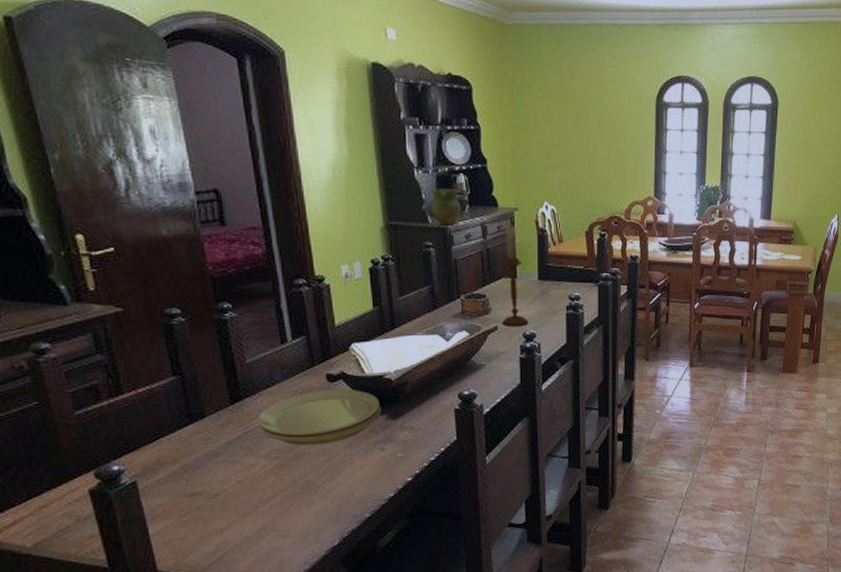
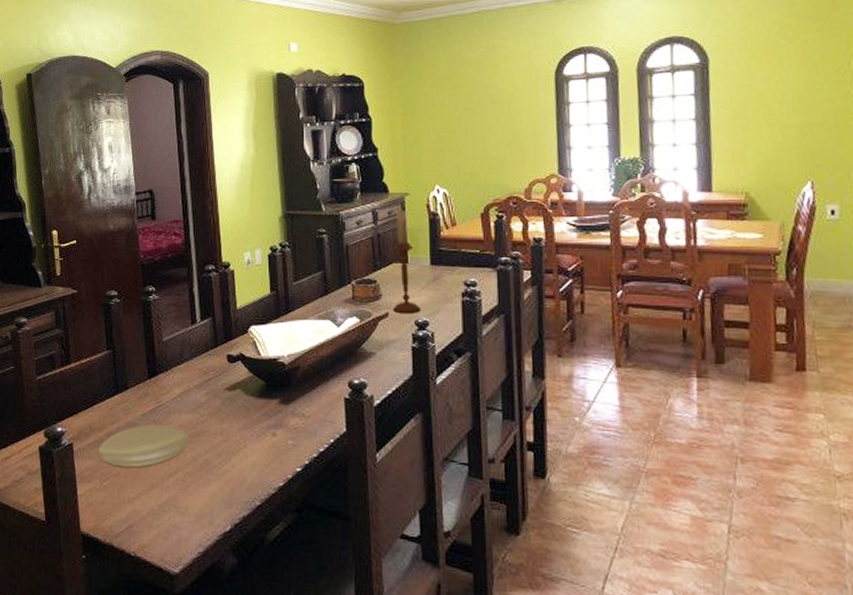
plate: none [172,450,286,501] -> present [98,424,188,469]
plate: present [257,389,381,446] -> none [168,370,274,424]
ceramic jug: present [431,188,462,226] -> none [325,178,353,213]

